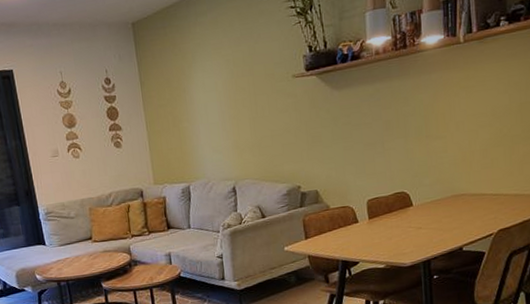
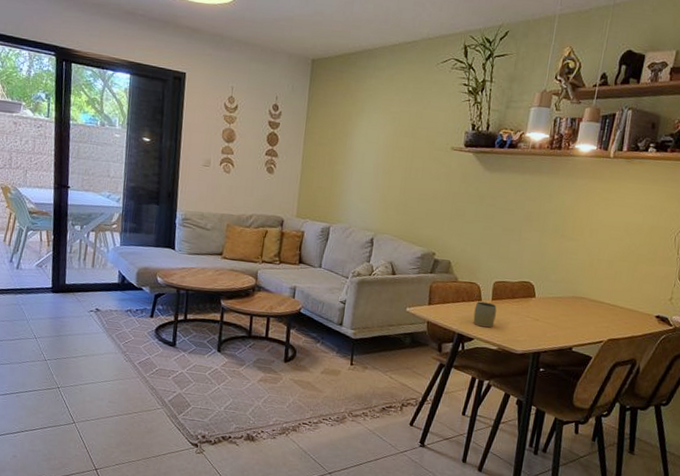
mug: none [353,222,377,249] -> present [473,301,497,328]

